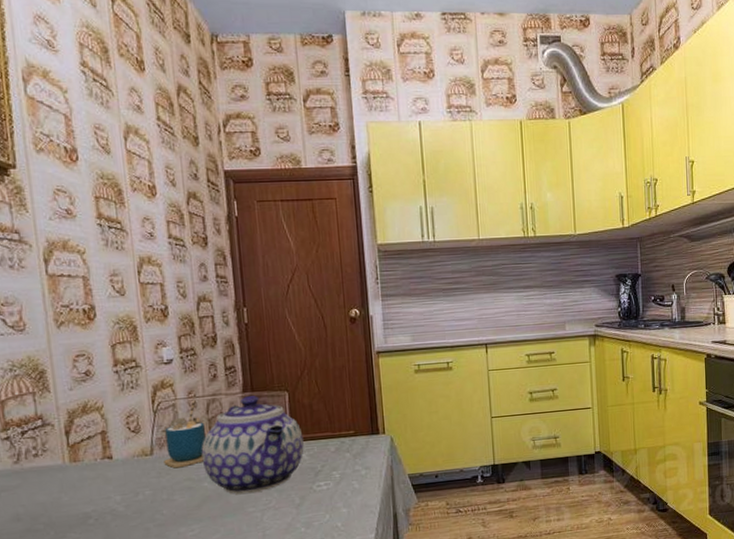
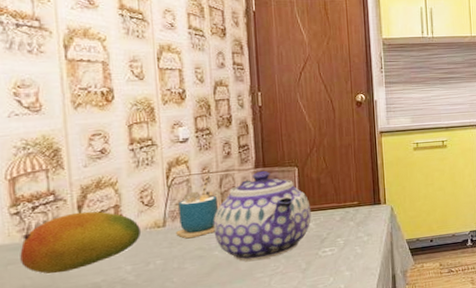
fruit: none [12,437,128,502] -> present [20,211,140,274]

